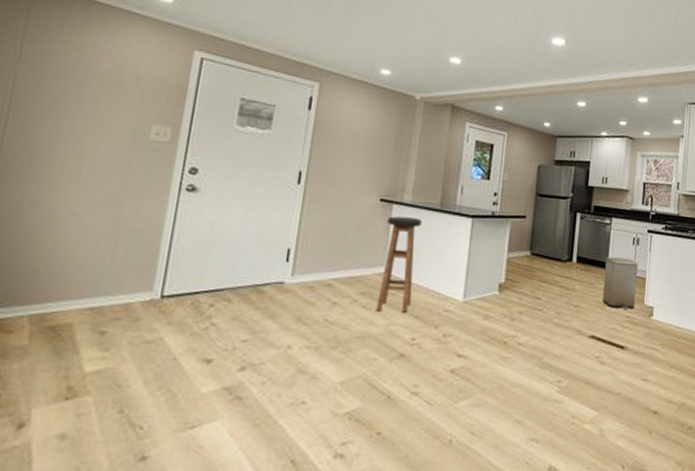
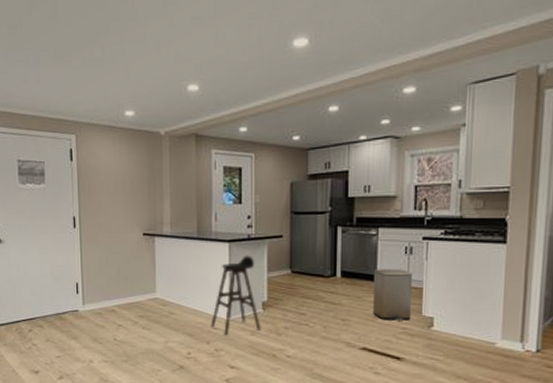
bar stool: present [376,216,422,313] -> none [152,248,183,331]
bar stool: none [441,233,496,318] -> present [210,255,262,335]

